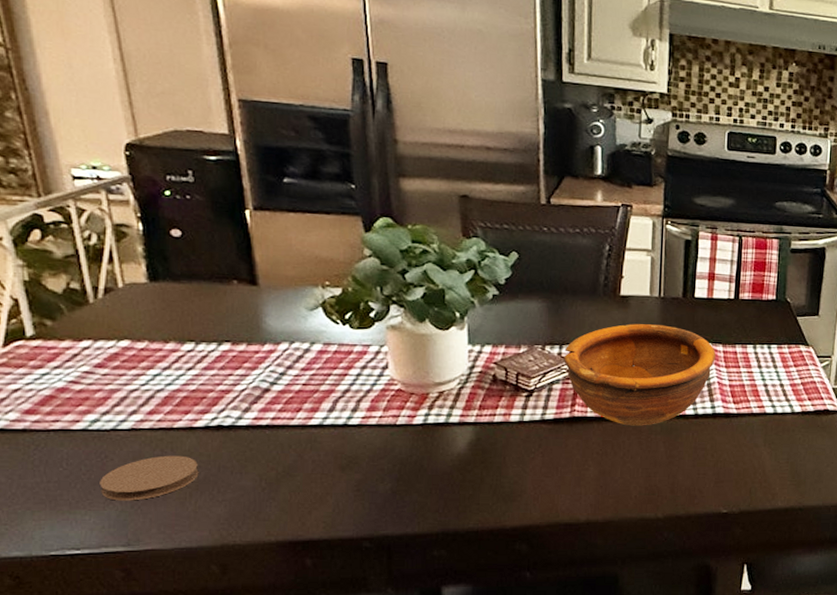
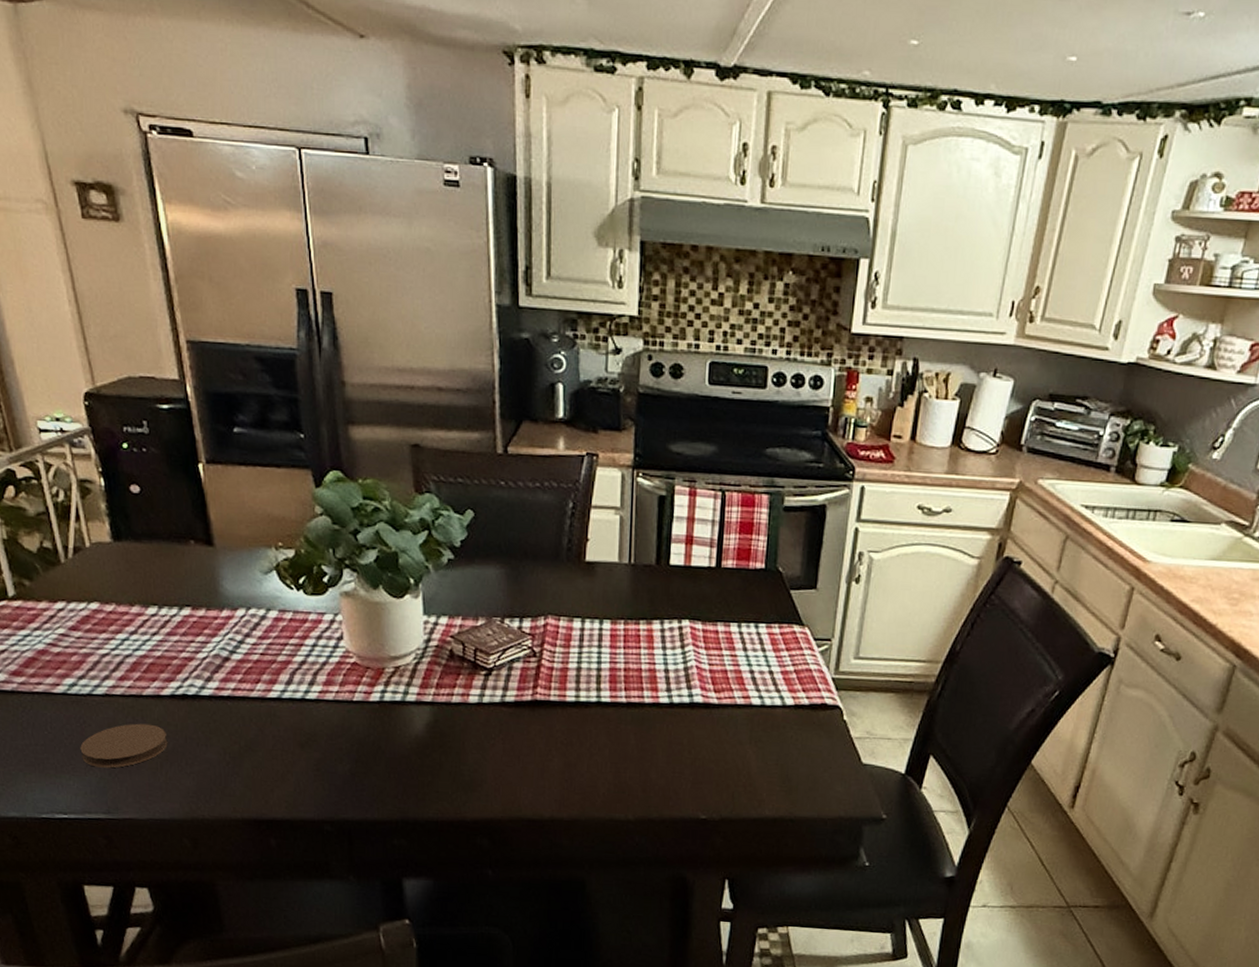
bowl: present [563,324,716,426] -> none [523,595,695,714]

